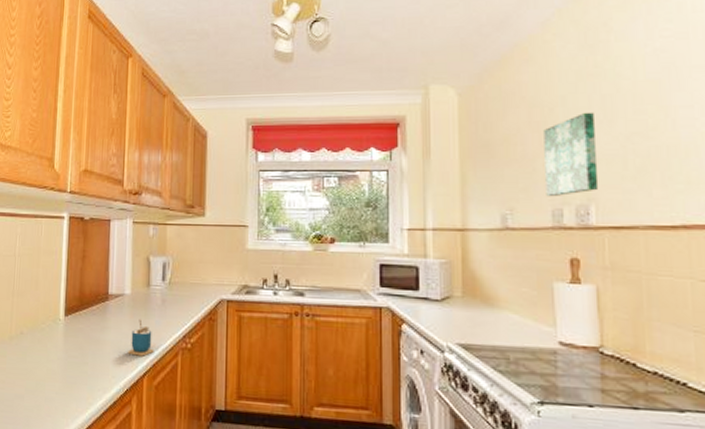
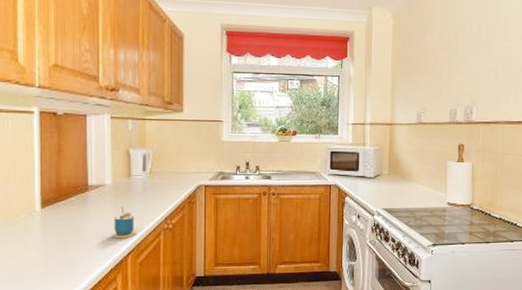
wall art: present [544,112,599,197] -> none [447,38,481,100]

